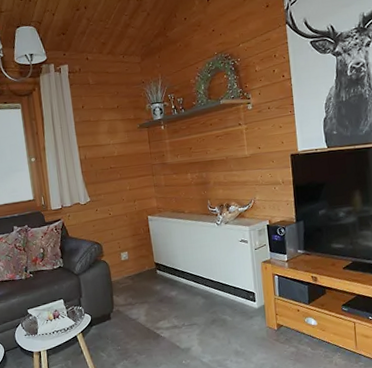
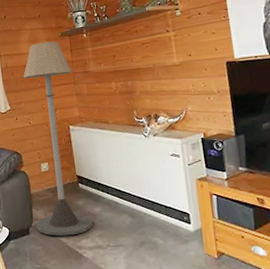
floor lamp: none [102,133,170,320] -> present [23,41,94,236]

